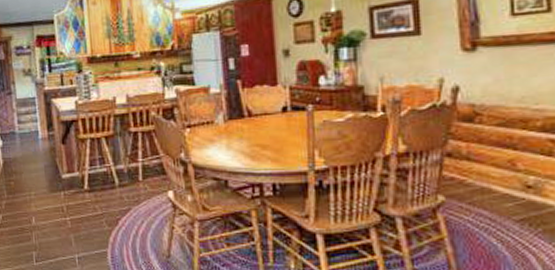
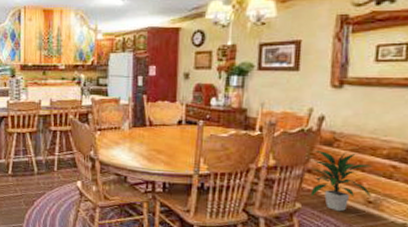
indoor plant: none [450,127,529,202] -> present [310,151,372,212]

